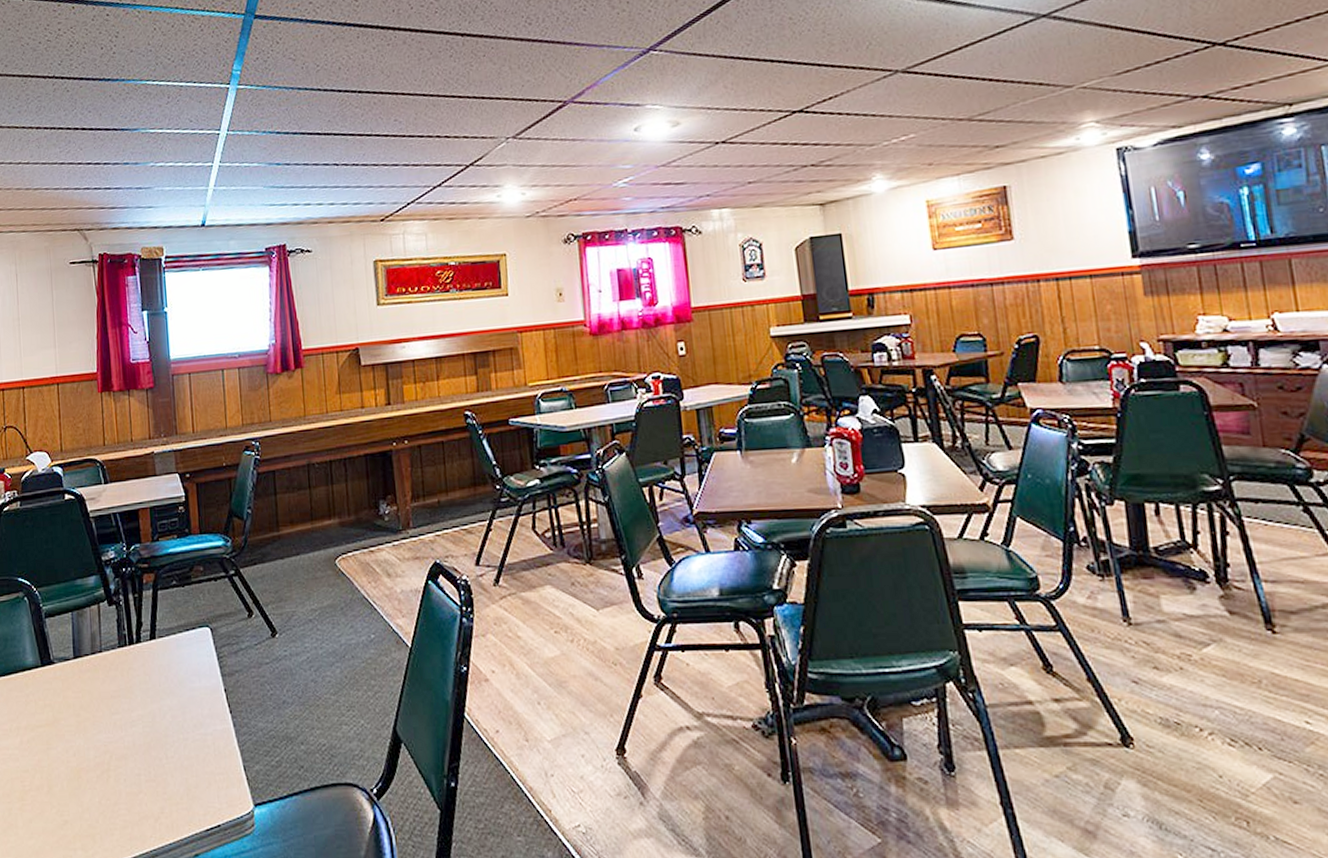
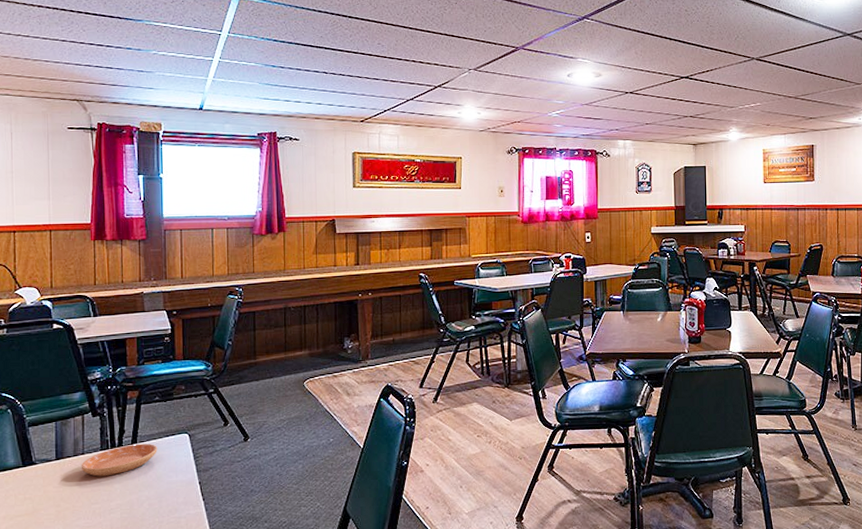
saucer: none [99,639,178,680] -> present [81,443,157,477]

